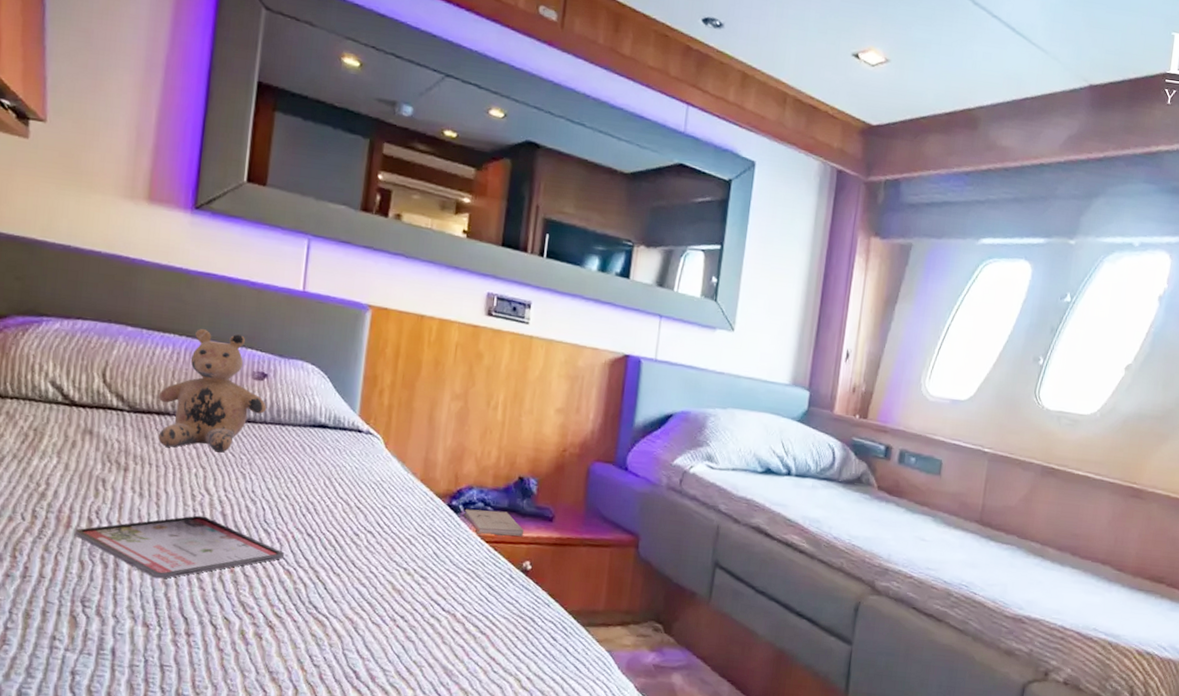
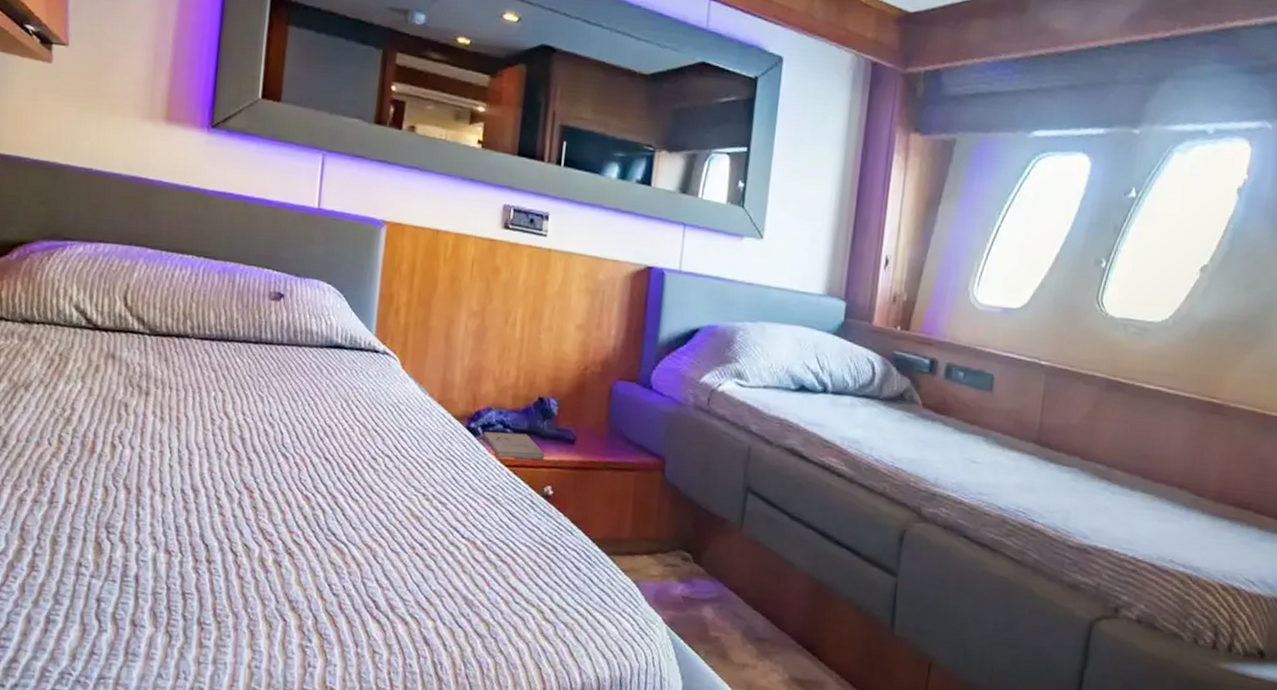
tablet: present [75,515,284,579] -> none [100,439,302,505]
teddy bear: present [158,329,267,453] -> none [178,249,284,376]

